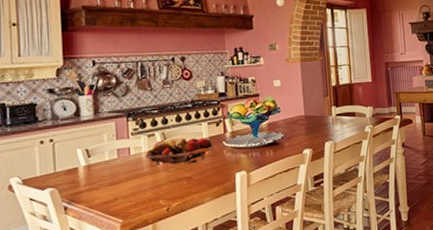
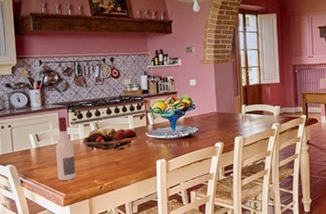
wine bottle: none [111,127,137,204] -> present [56,117,76,181]

